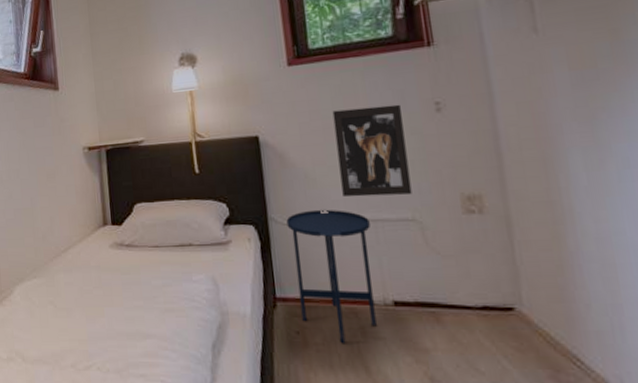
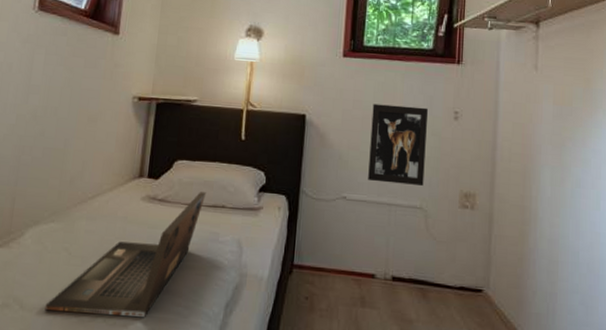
laptop: none [43,232,171,364] -> present [45,192,207,318]
side table: present [286,209,377,343] -> none [313,188,386,310]

